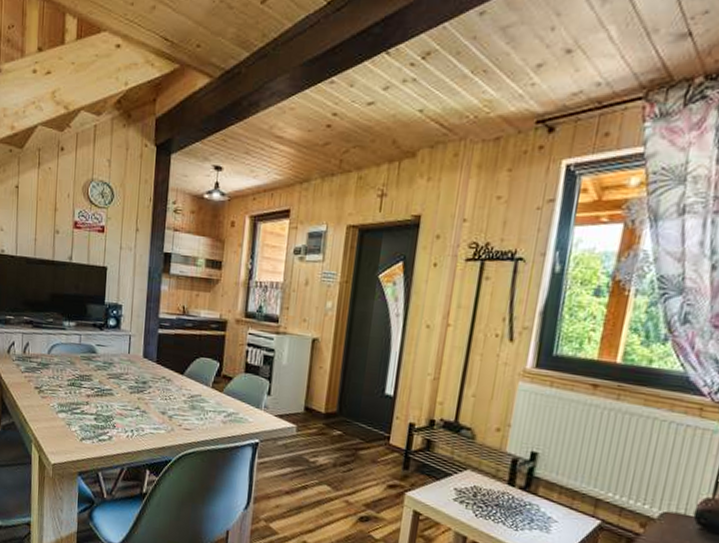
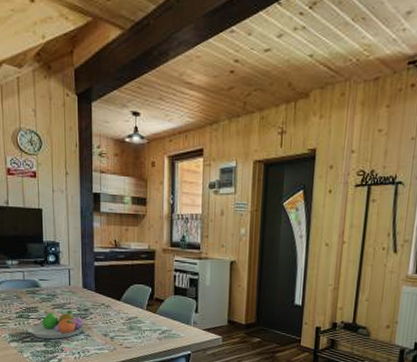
fruit bowl: none [79,382,141,413] -> present [28,311,84,340]

